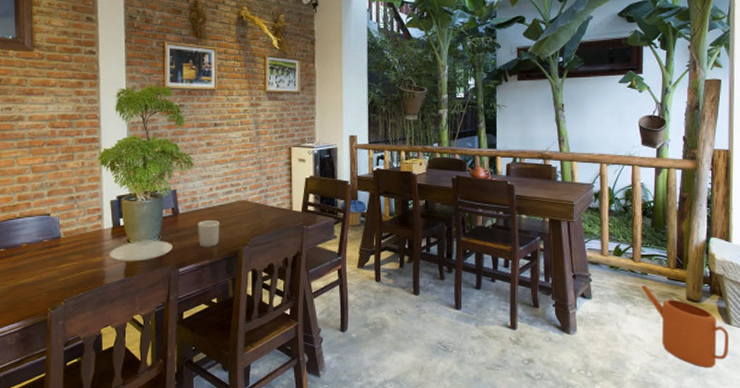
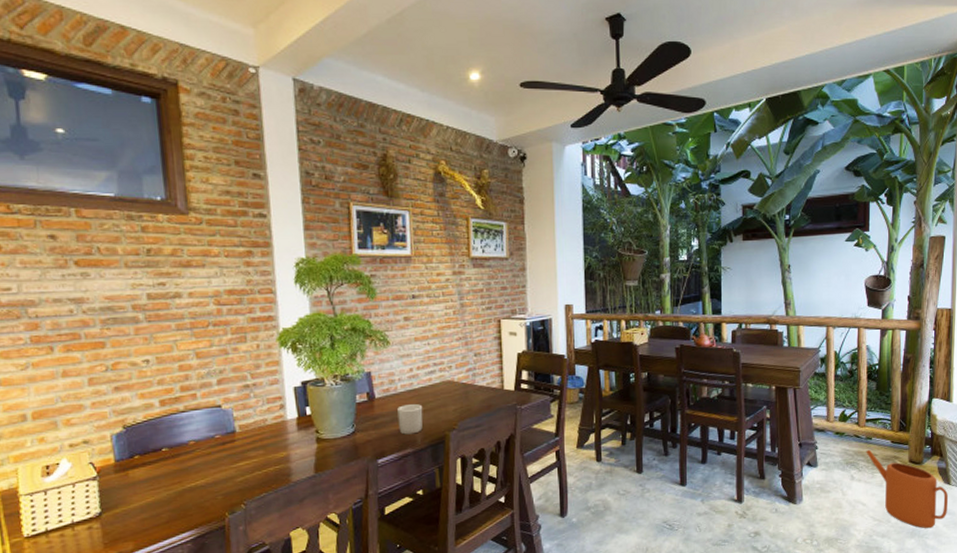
plate: present [109,241,173,262] -> none [295,430,369,456]

